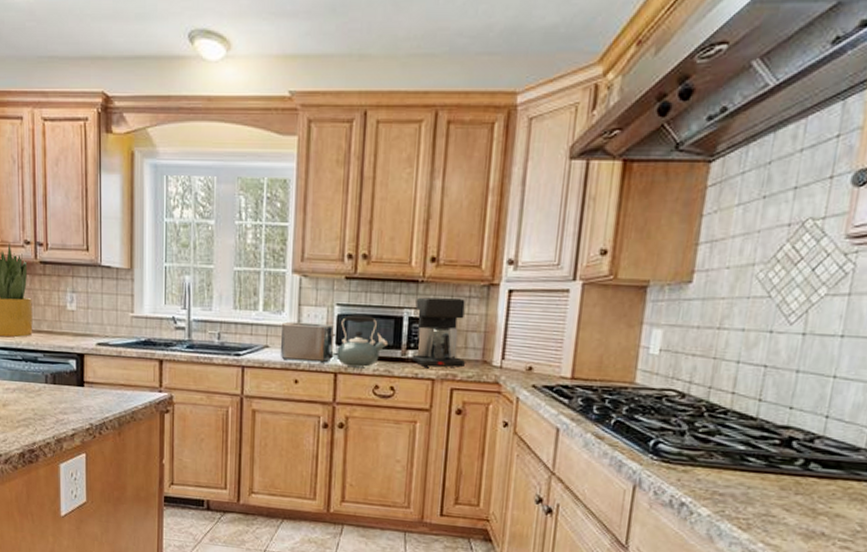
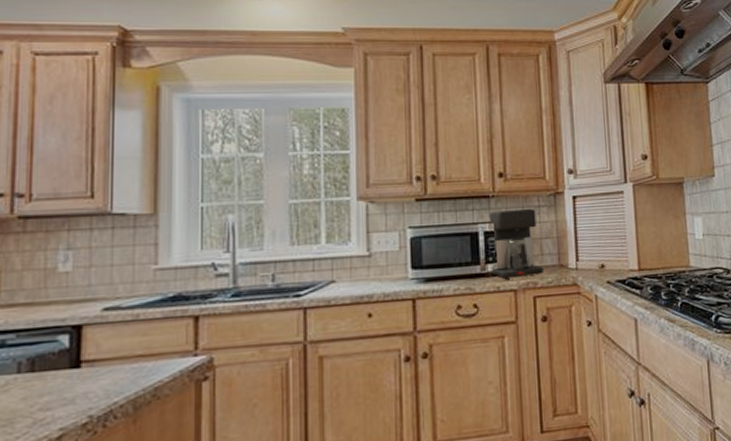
toaster: present [280,321,336,363] -> none [348,248,411,294]
kettle: present [336,315,389,367] -> none [413,235,467,290]

